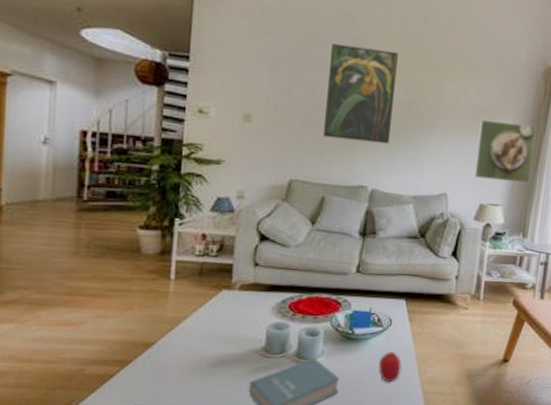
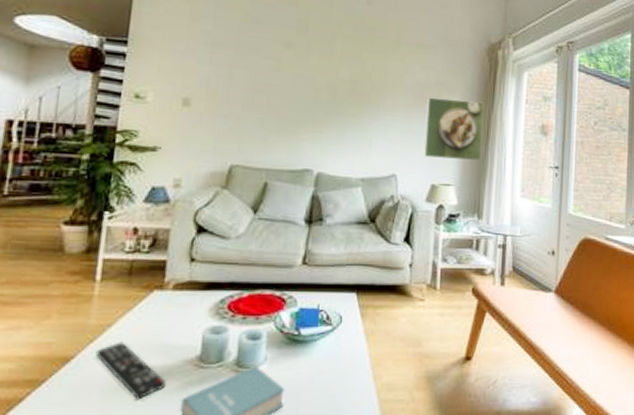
remote control: none [173,332,235,381] -> present [95,341,166,400]
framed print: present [323,43,398,144] -> none [266,25,342,125]
fruit: present [378,351,403,383] -> none [328,354,355,392]

